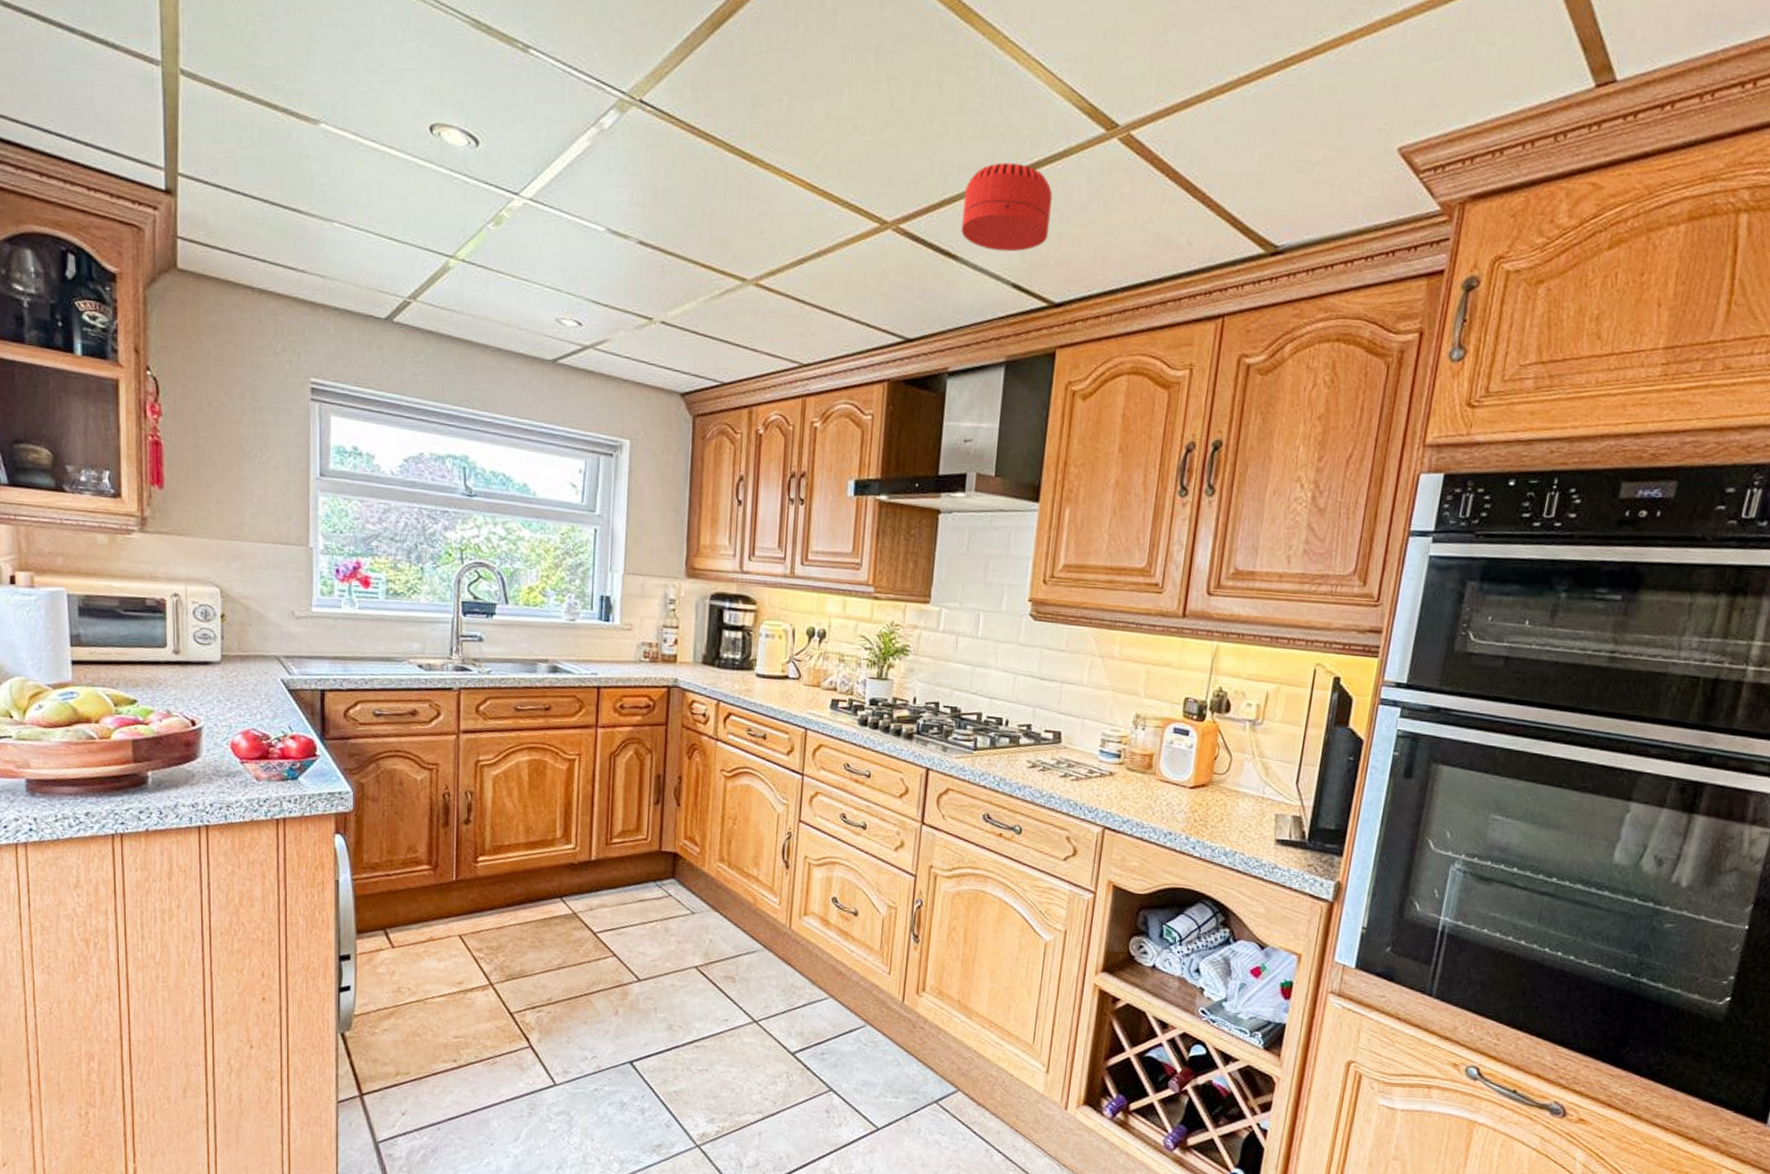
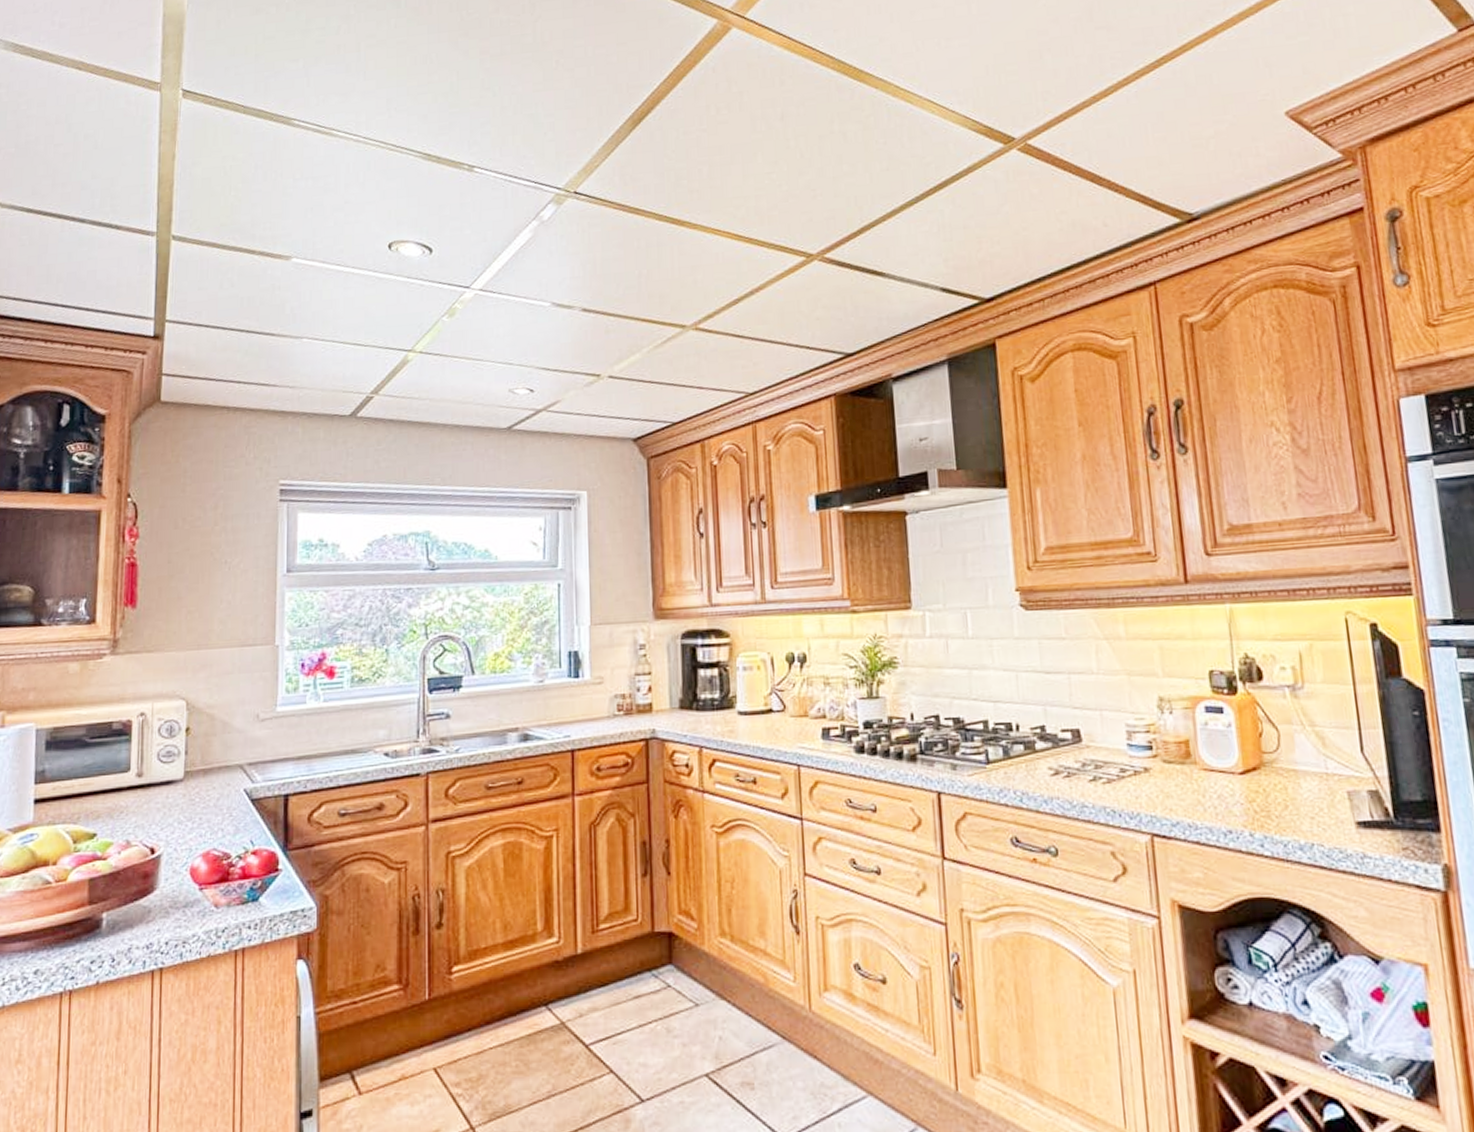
smoke detector: present [961,162,1052,252] -> none [881,185,968,263]

